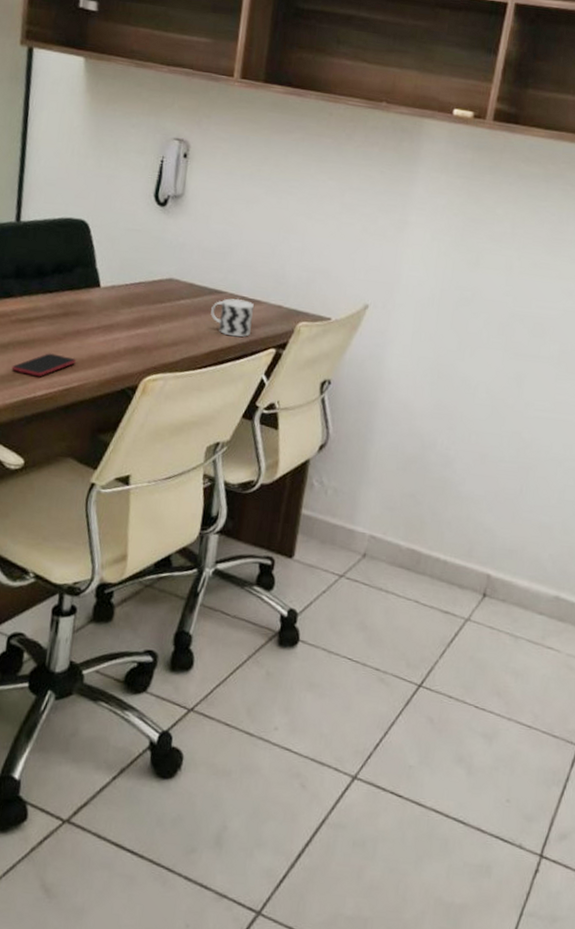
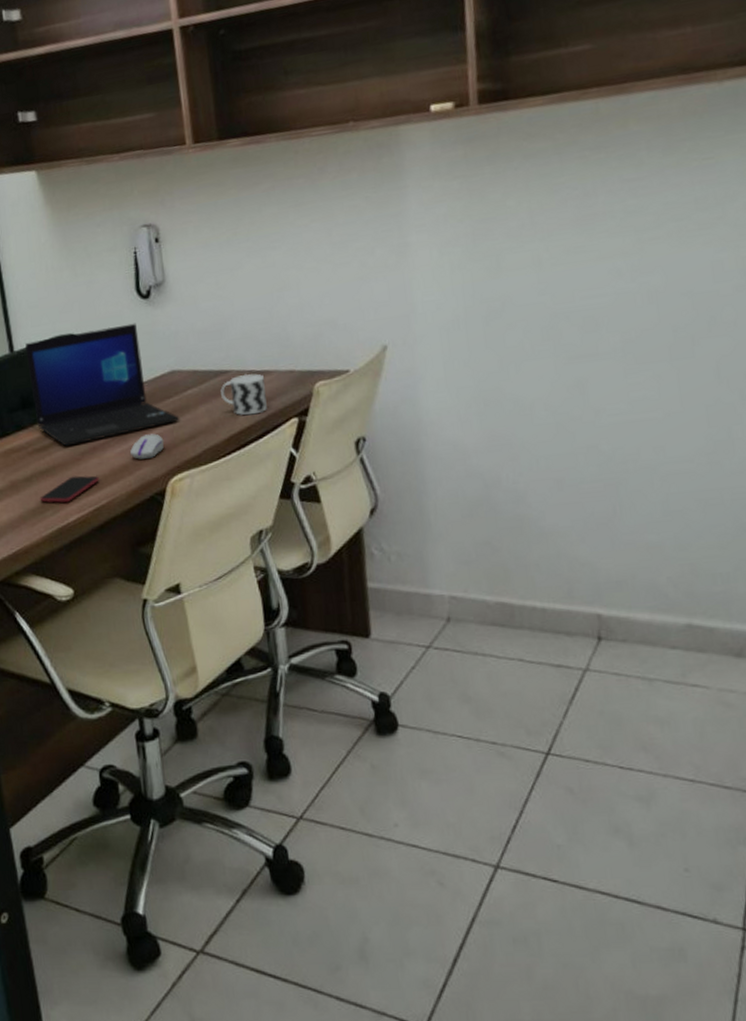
laptop: none [26,216,168,327] -> present [25,323,180,447]
computer mouse: none [112,331,148,354] -> present [130,433,164,459]

